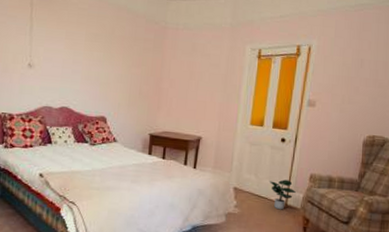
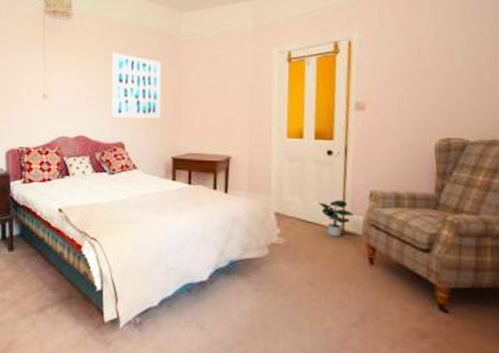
wall art: none [96,30,146,98] -> present [111,52,162,118]

